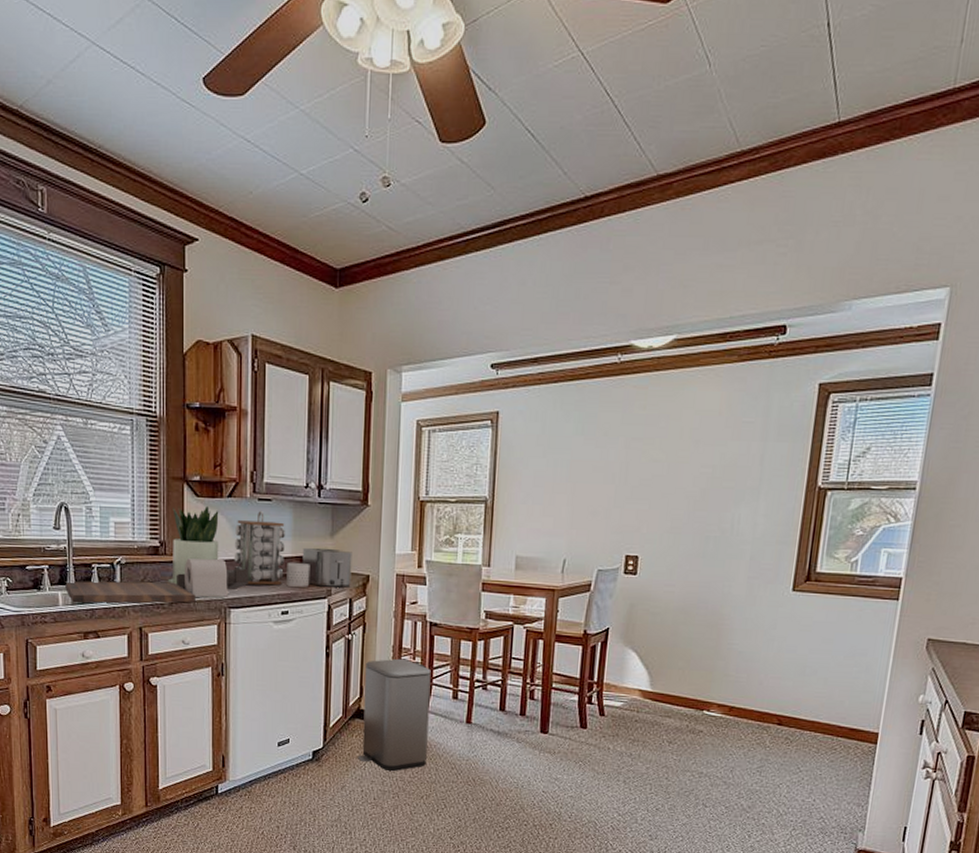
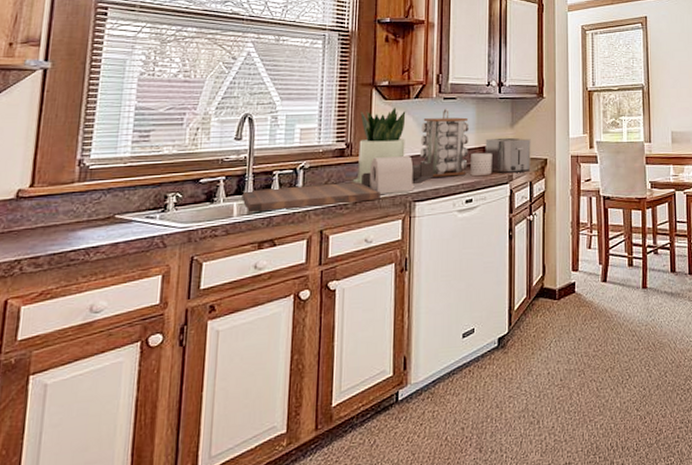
pedal bin: present [357,658,431,771] -> none [542,233,609,348]

